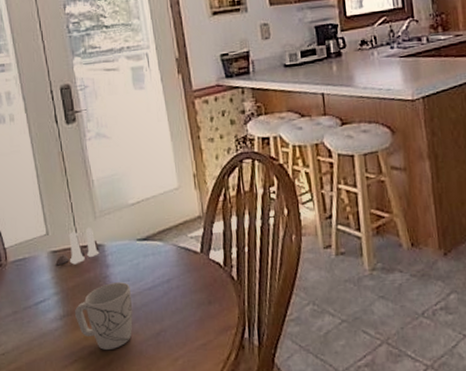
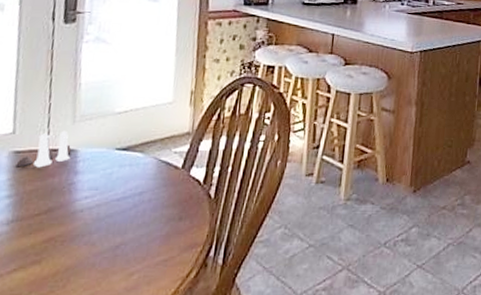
mug: present [75,282,133,350] -> none [25,190,97,260]

